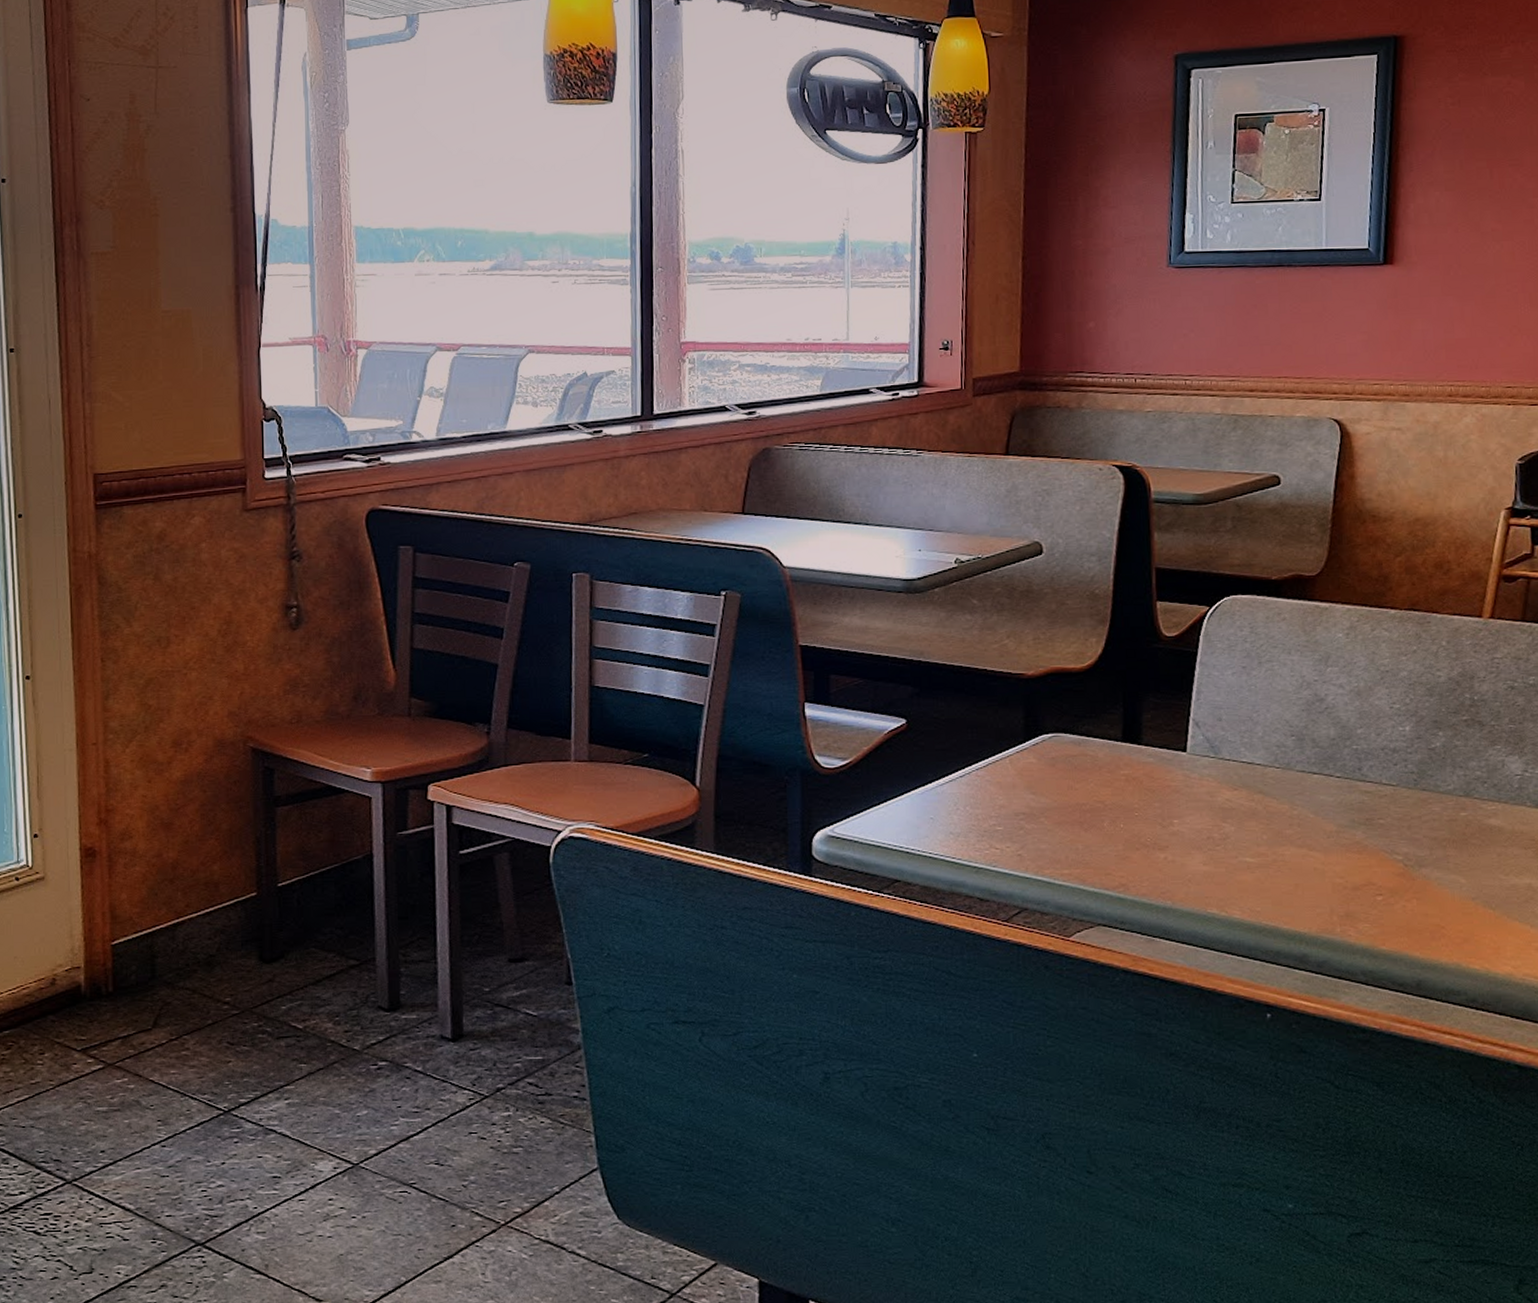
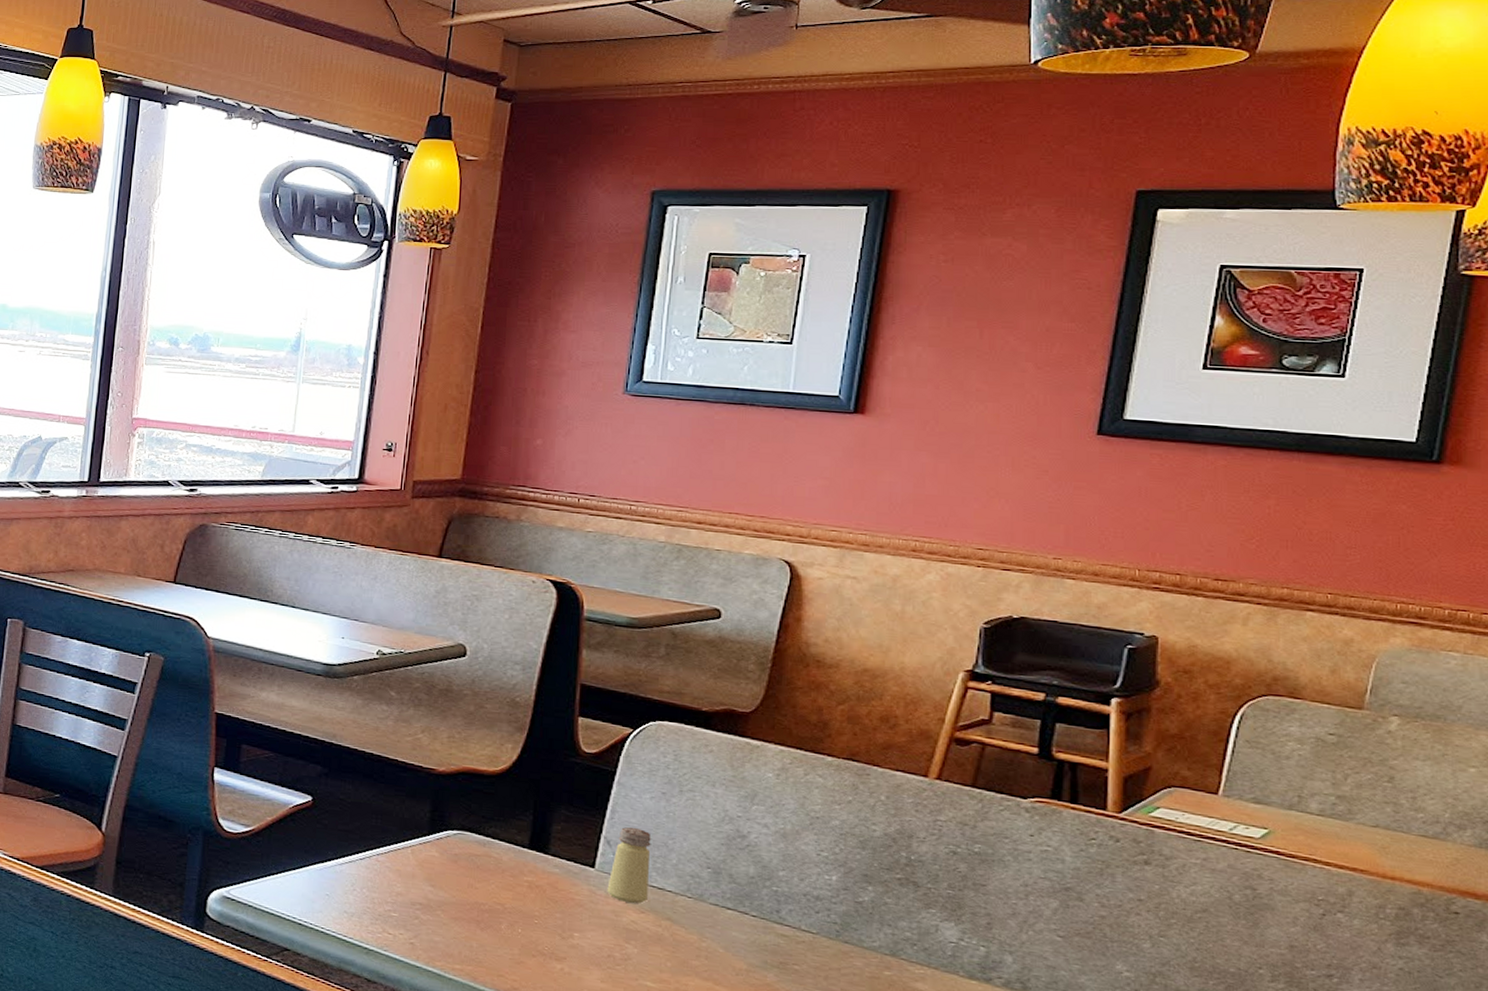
saltshaker: none [1200,705,1239,781] -> present [607,827,651,904]

